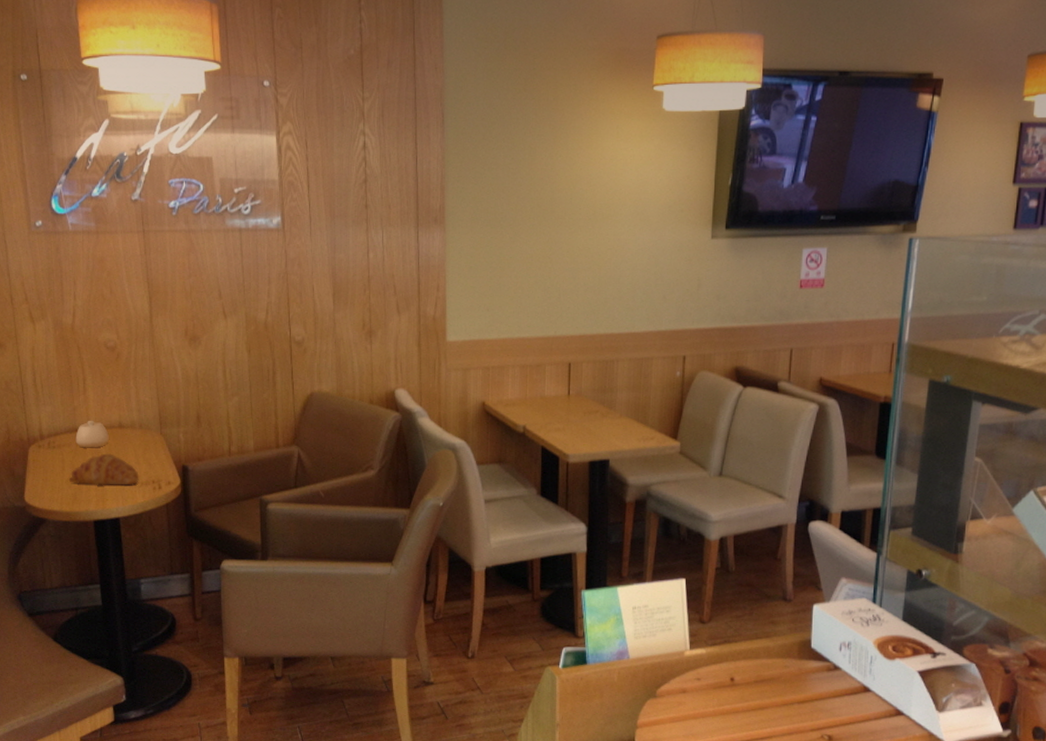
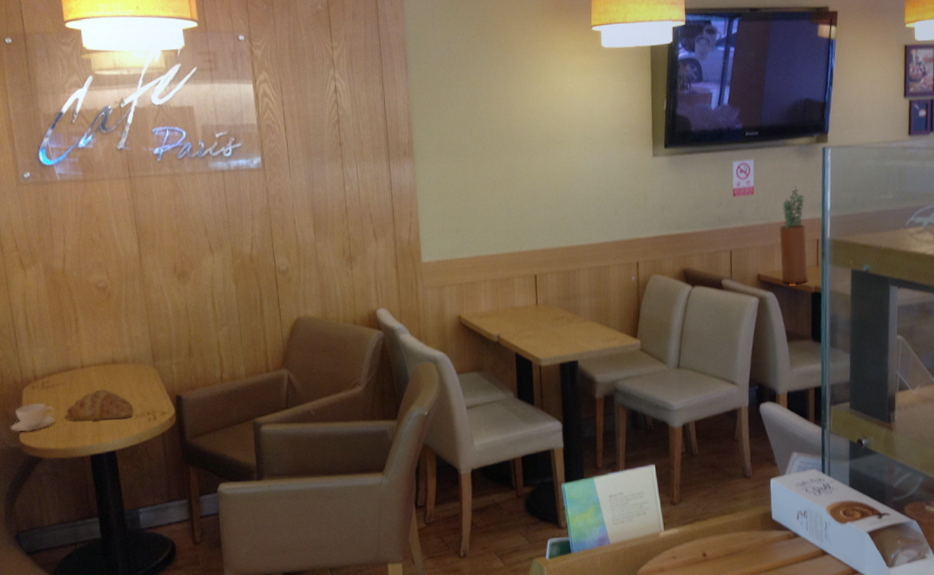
teacup: none [15,463,60,491] -> present [10,403,55,432]
sugar bowl: present [75,420,110,448] -> none [69,358,104,386]
vase: none [848,281,882,393] -> present [780,186,808,285]

